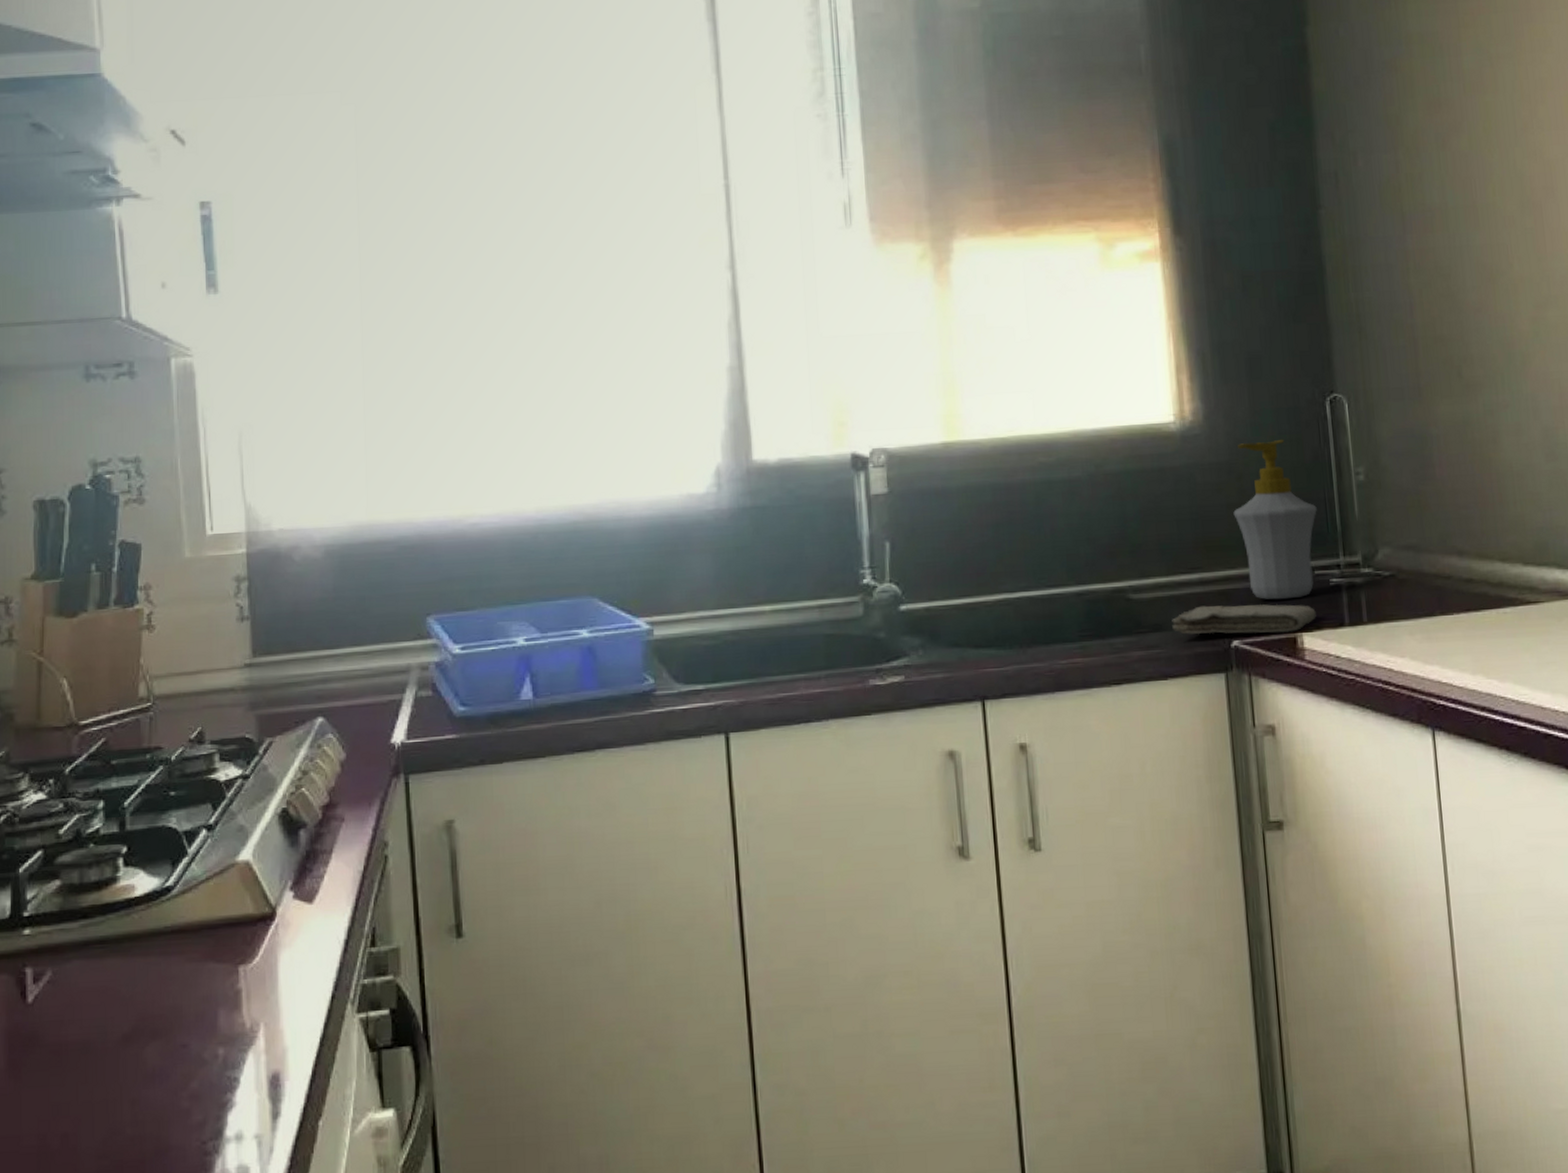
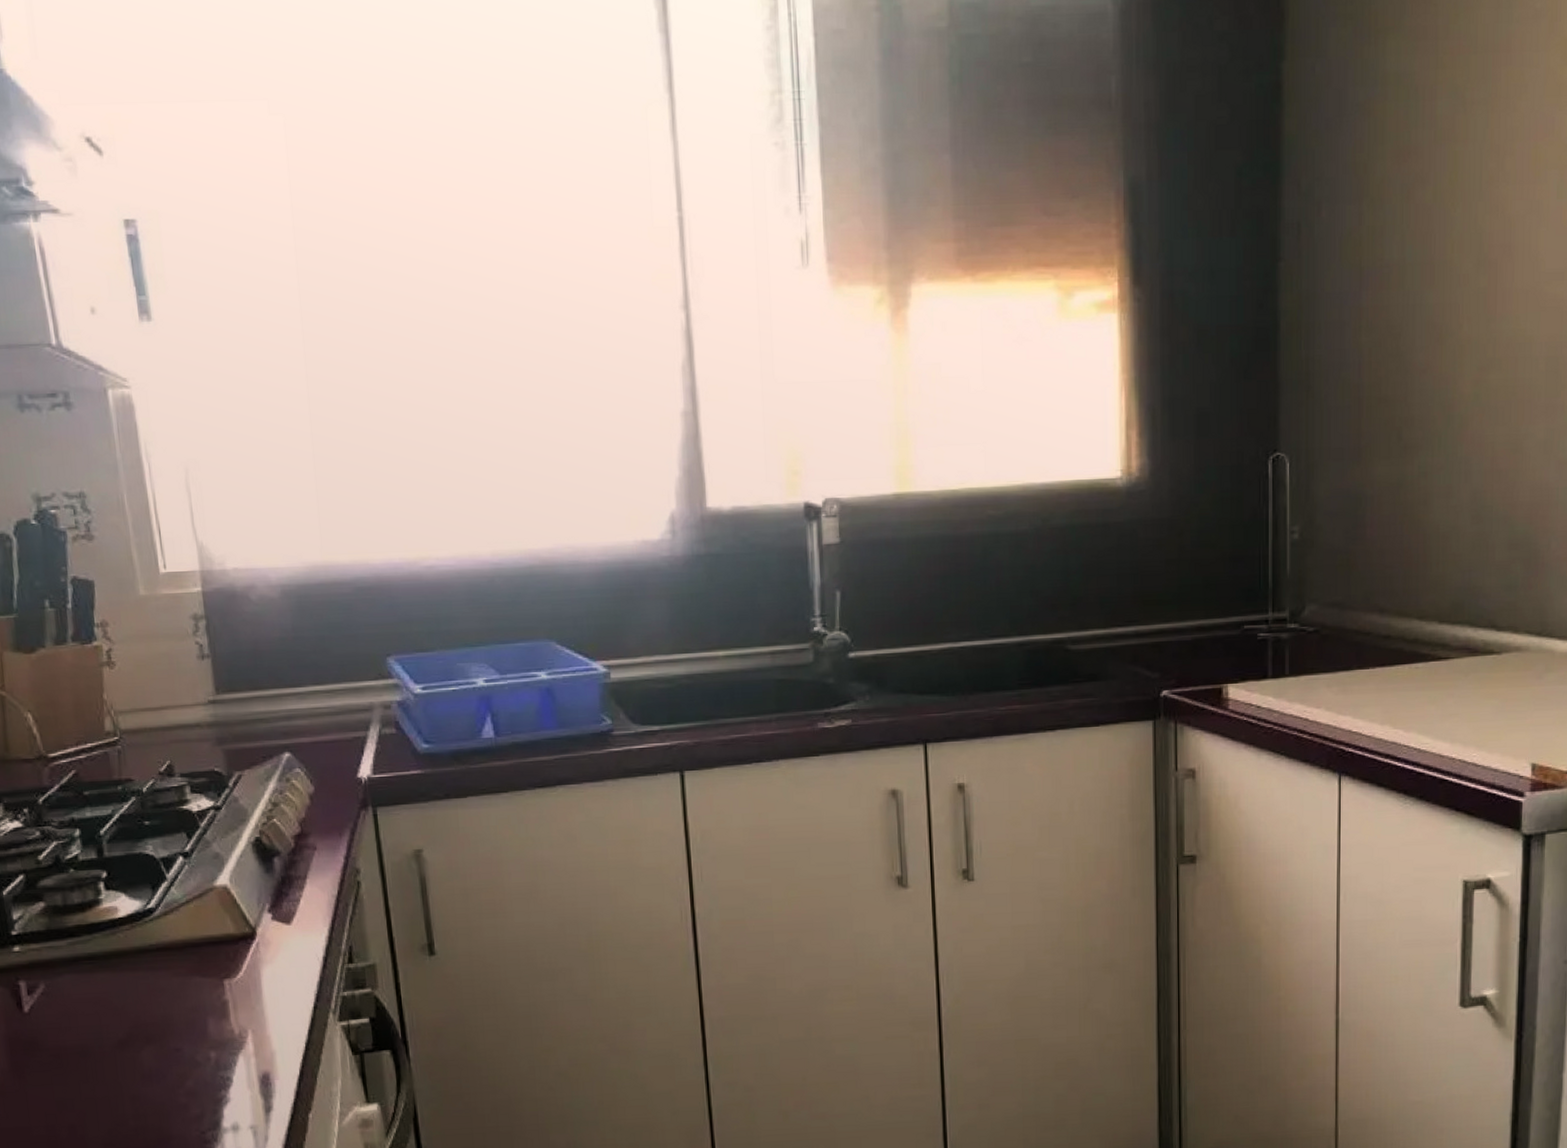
washcloth: present [1172,604,1316,635] -> none [1106,656,1242,685]
soap bottle: present [1233,439,1317,600] -> none [1172,496,1251,653]

